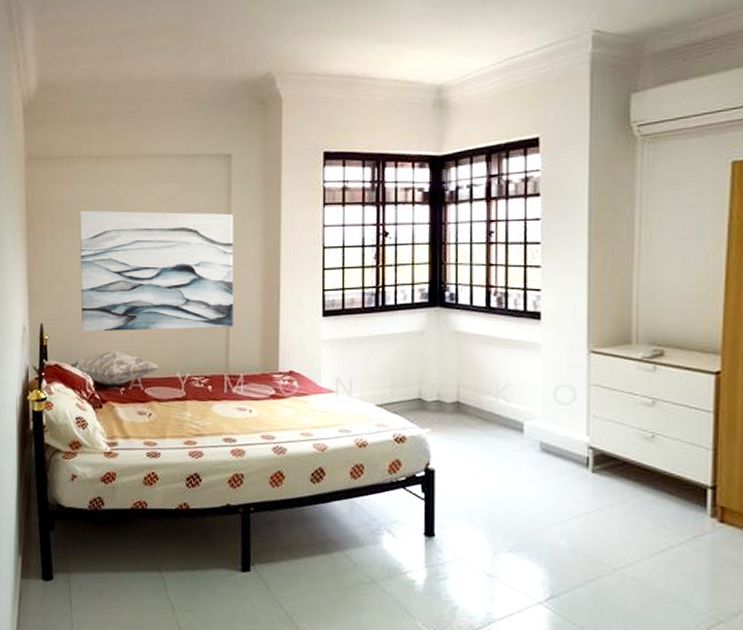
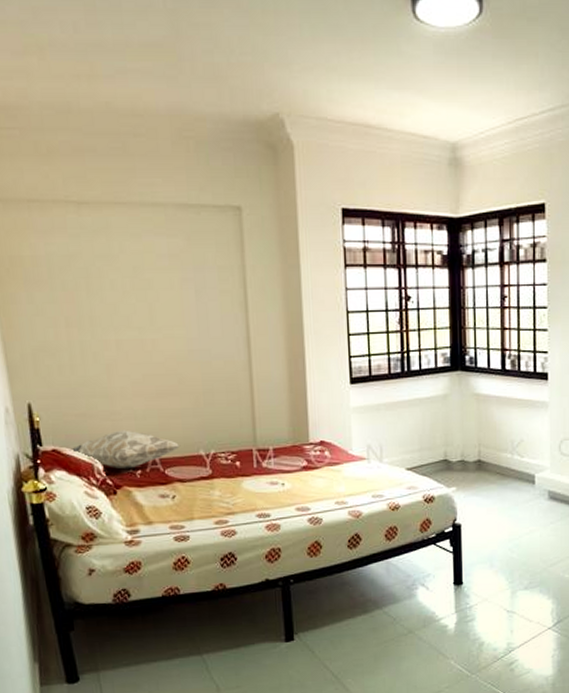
wall art: present [79,210,234,332] -> none [62,267,258,411]

